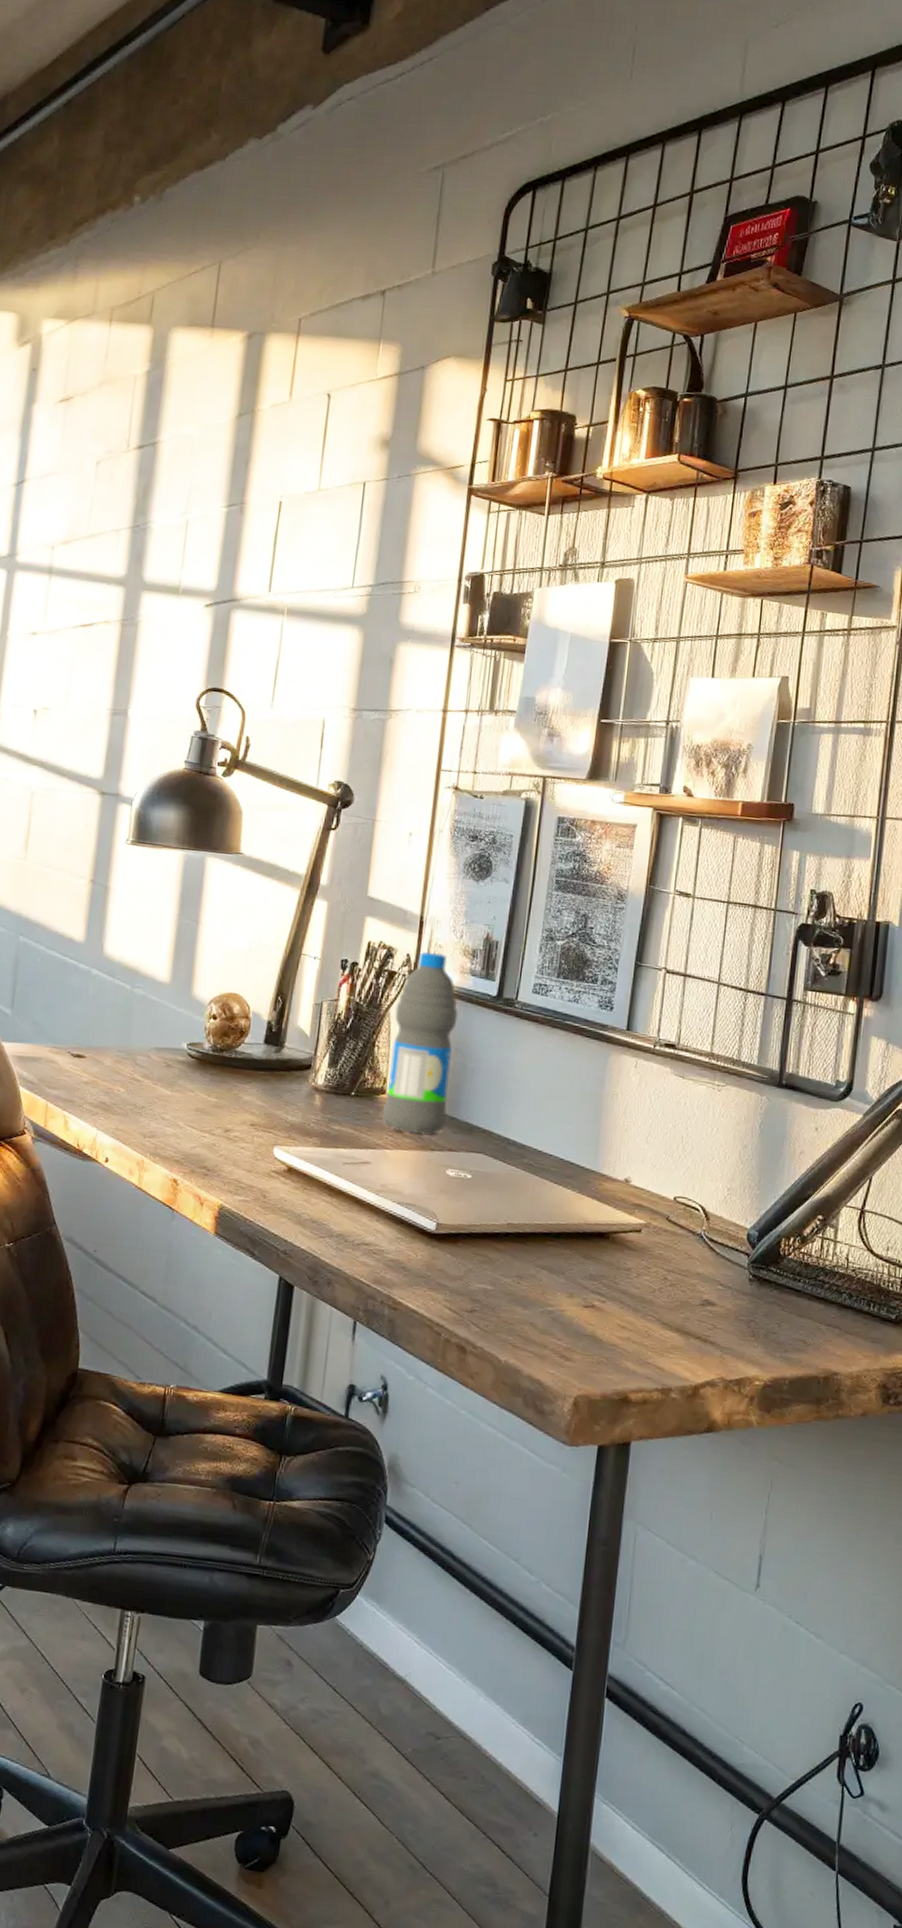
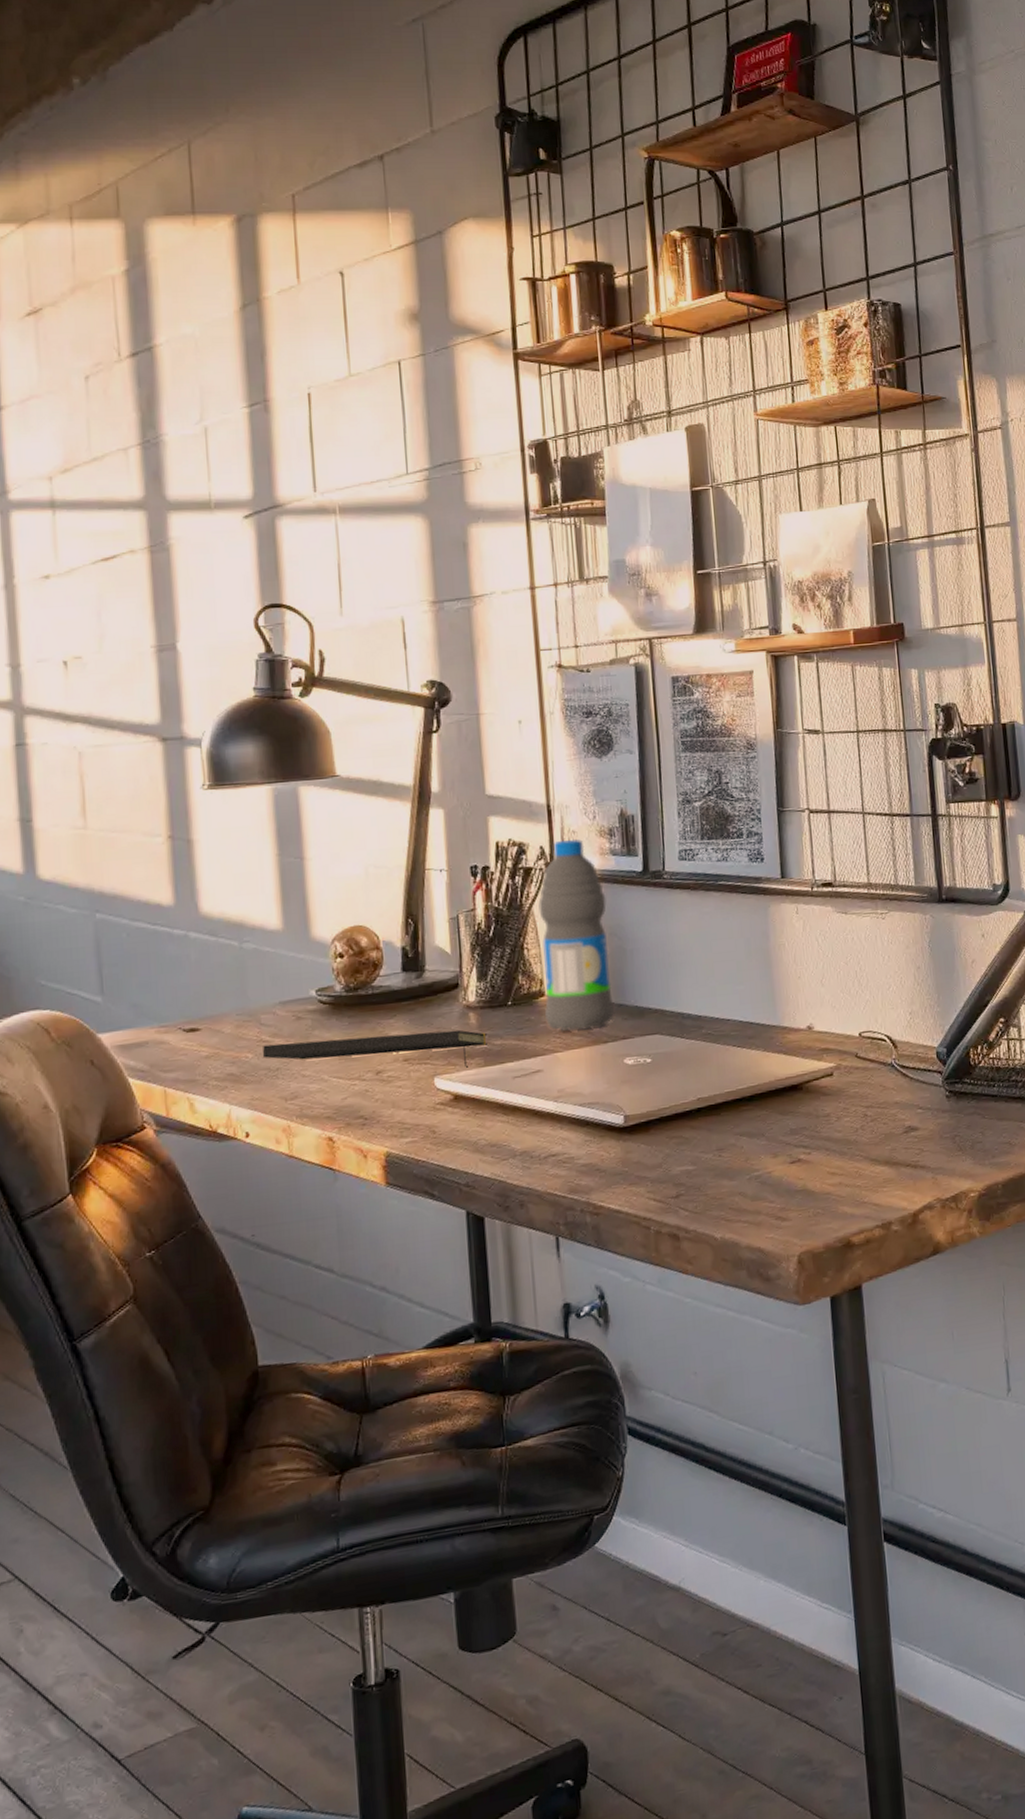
notepad: none [132,1083,328,1145] -> present [262,1029,488,1068]

